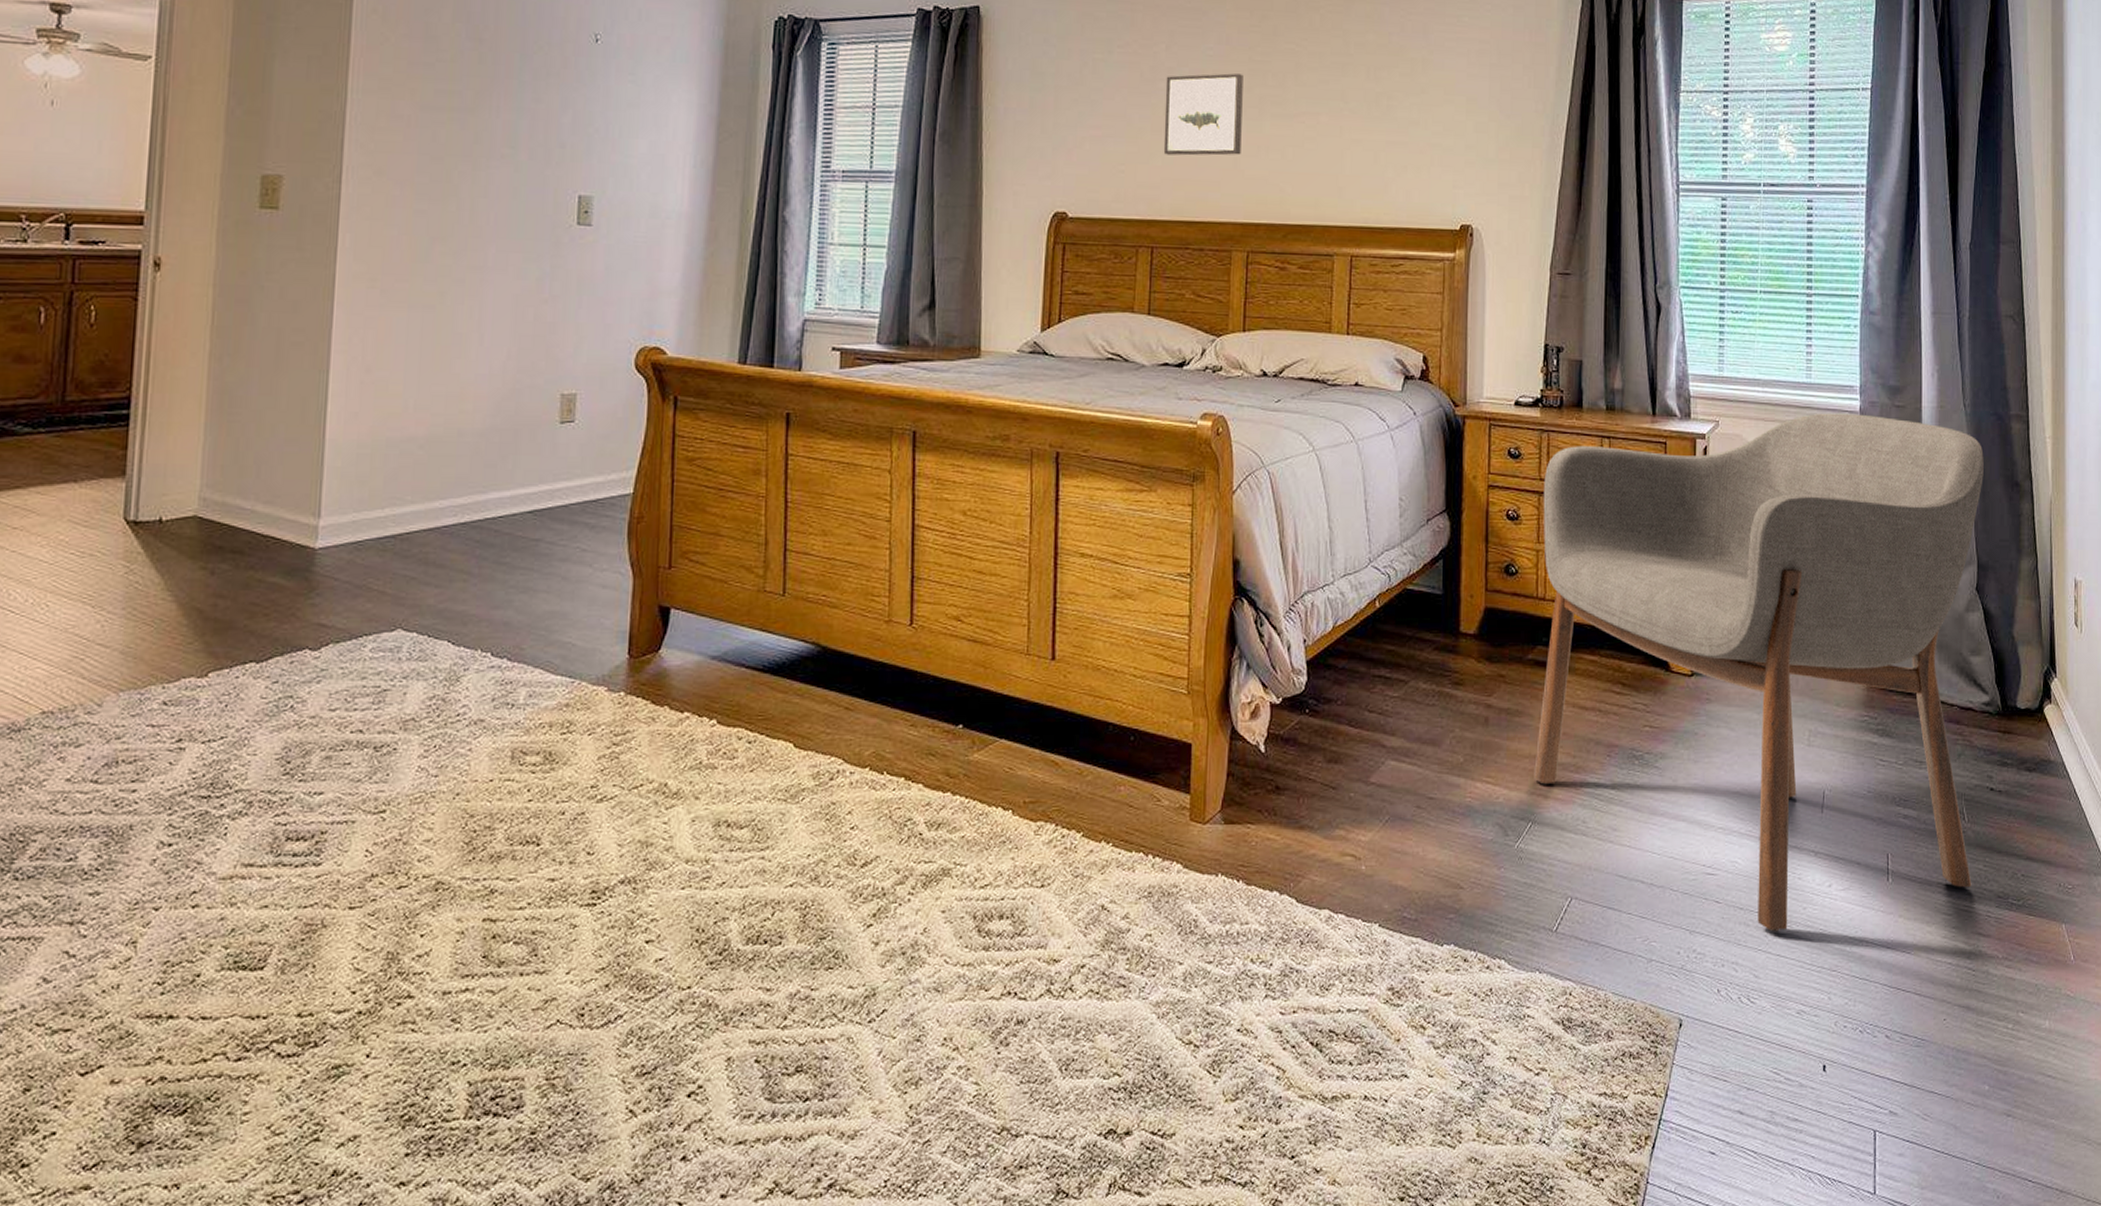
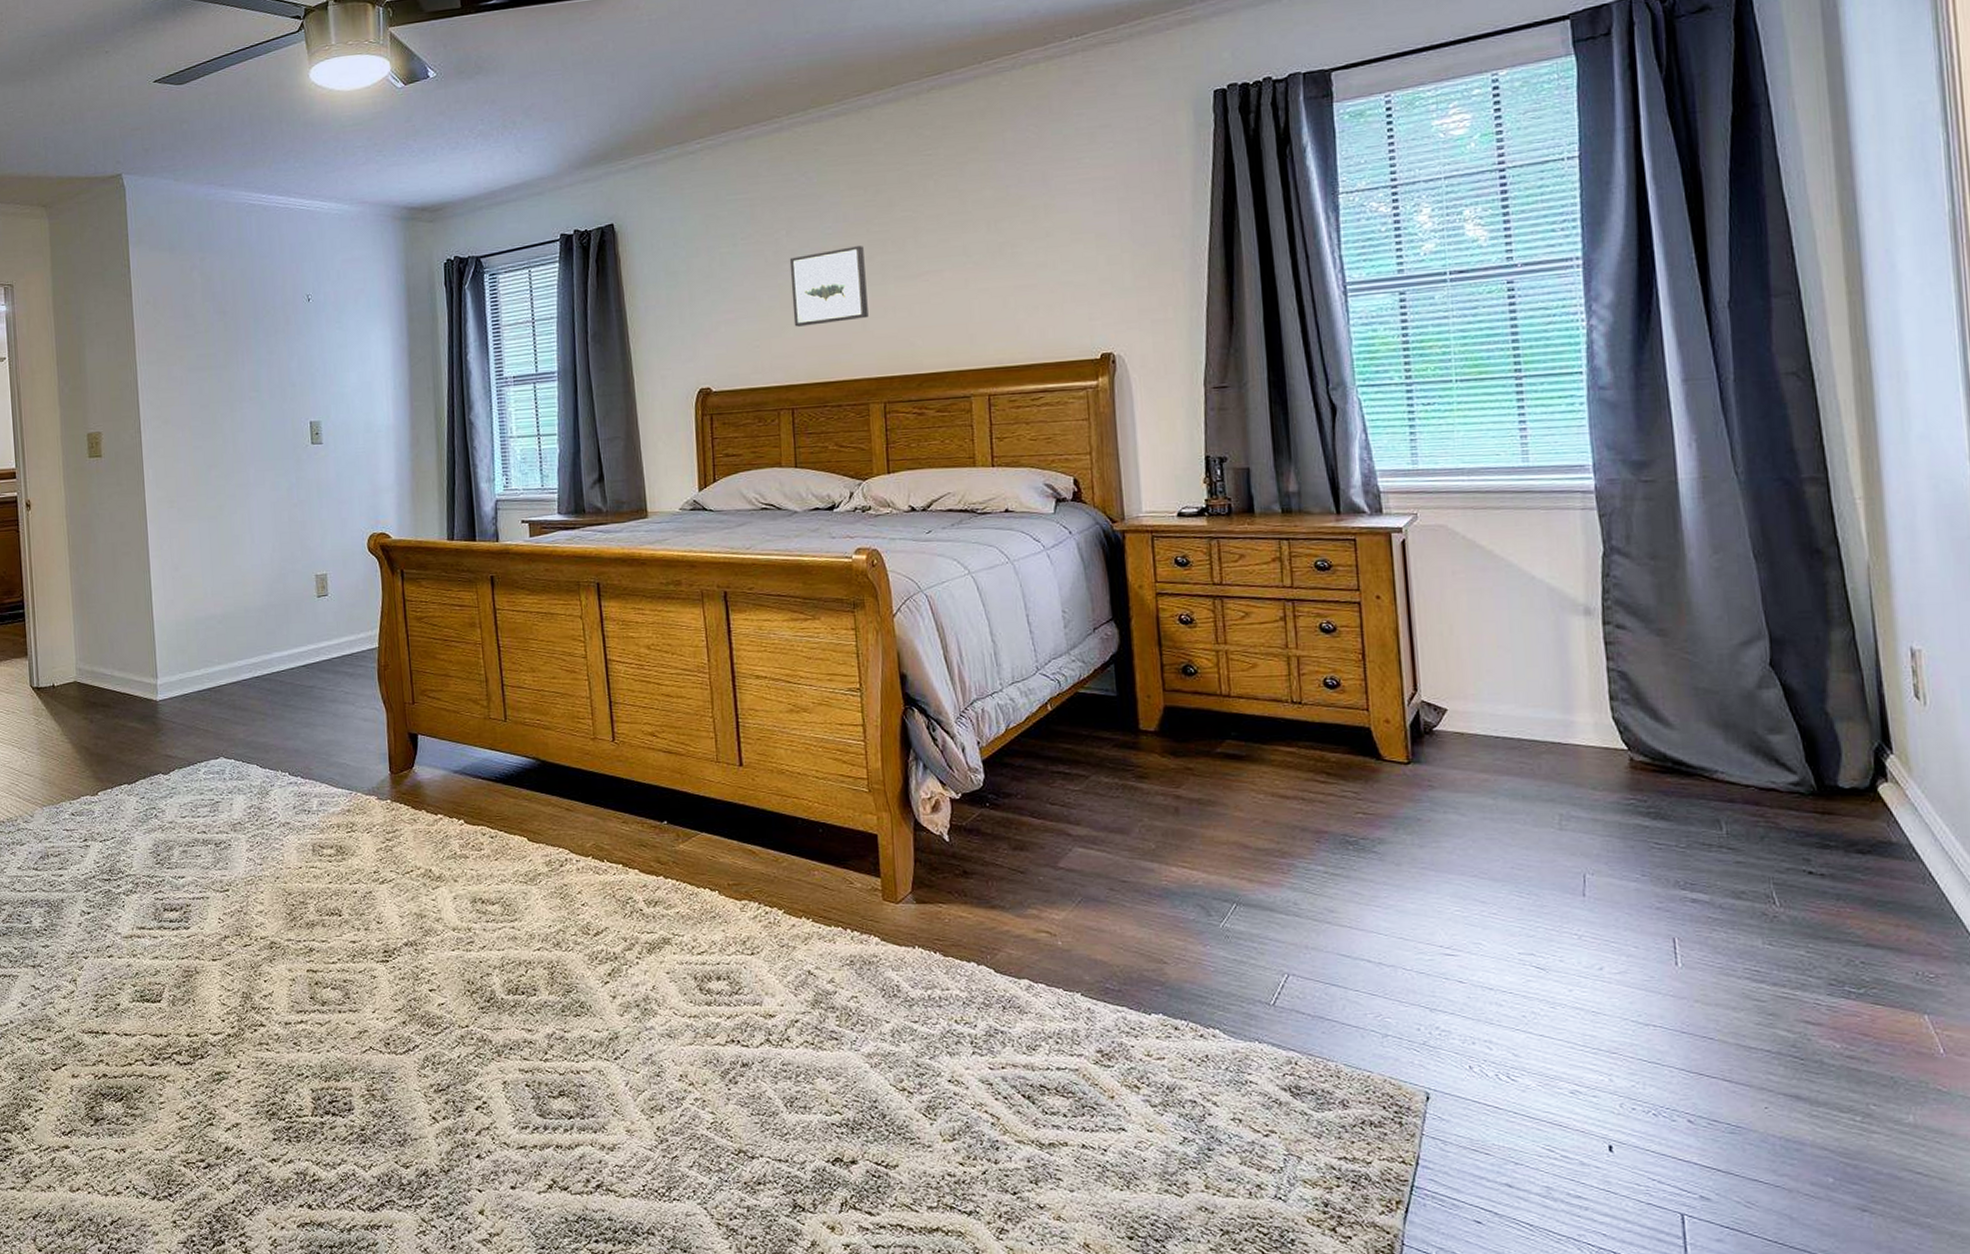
armchair: present [1534,413,1984,932] -> none [1217,493,1792,1013]

